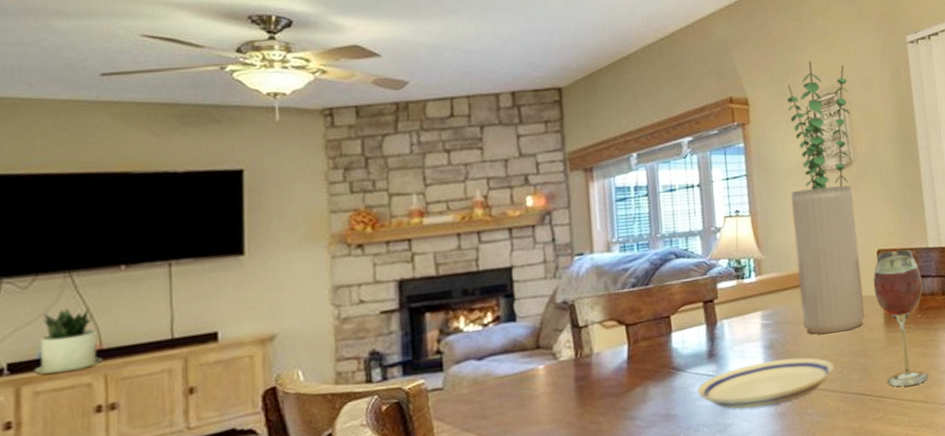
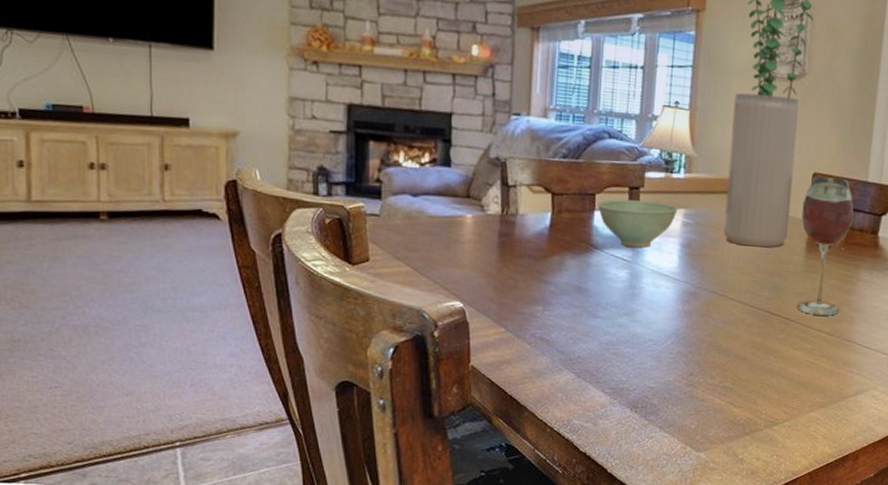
planter: present [33,308,102,375] -> none [39,69,94,128]
bowl: none [673,309,755,362] -> present [597,199,678,248]
plate: present [697,357,834,409] -> none [611,258,747,302]

